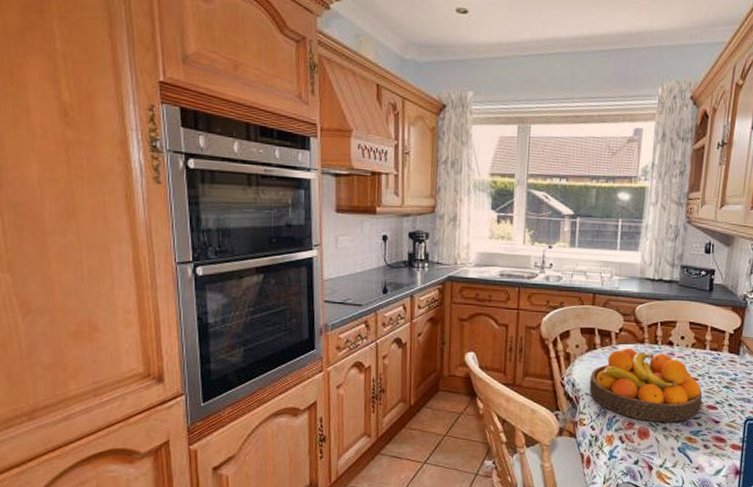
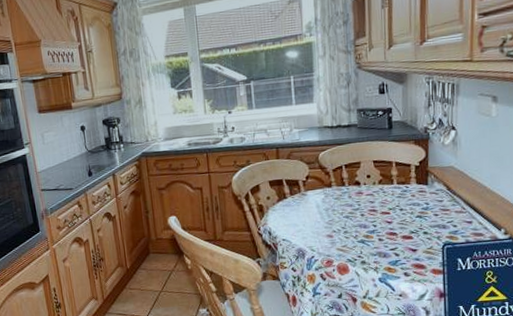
fruit bowl: present [589,347,703,422] -> none [284,192,397,257]

